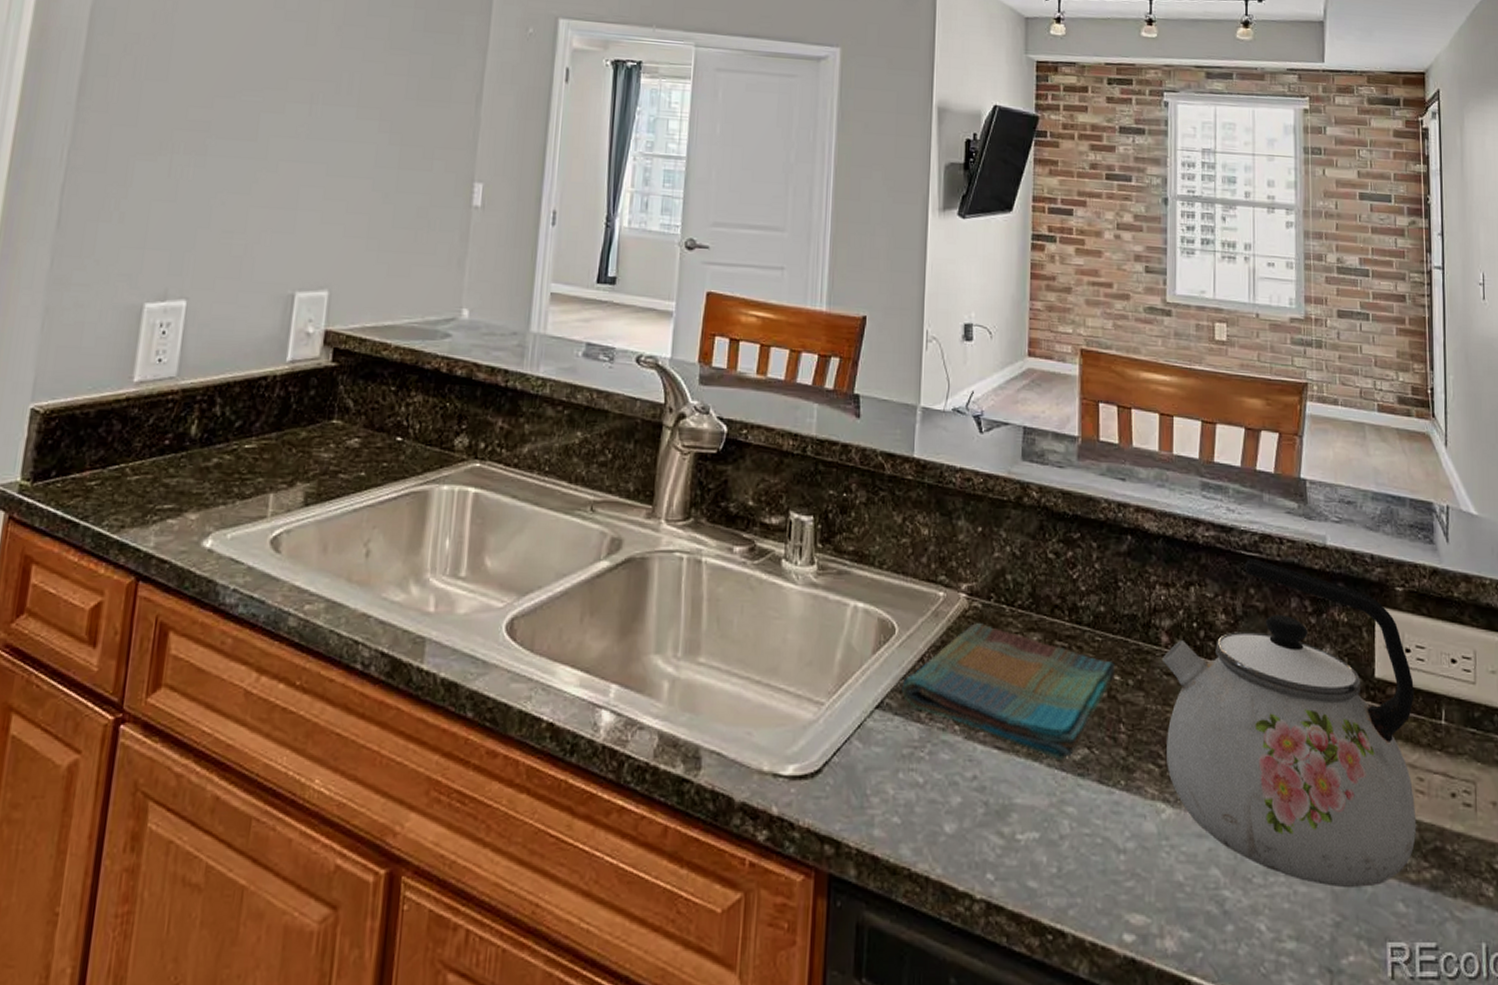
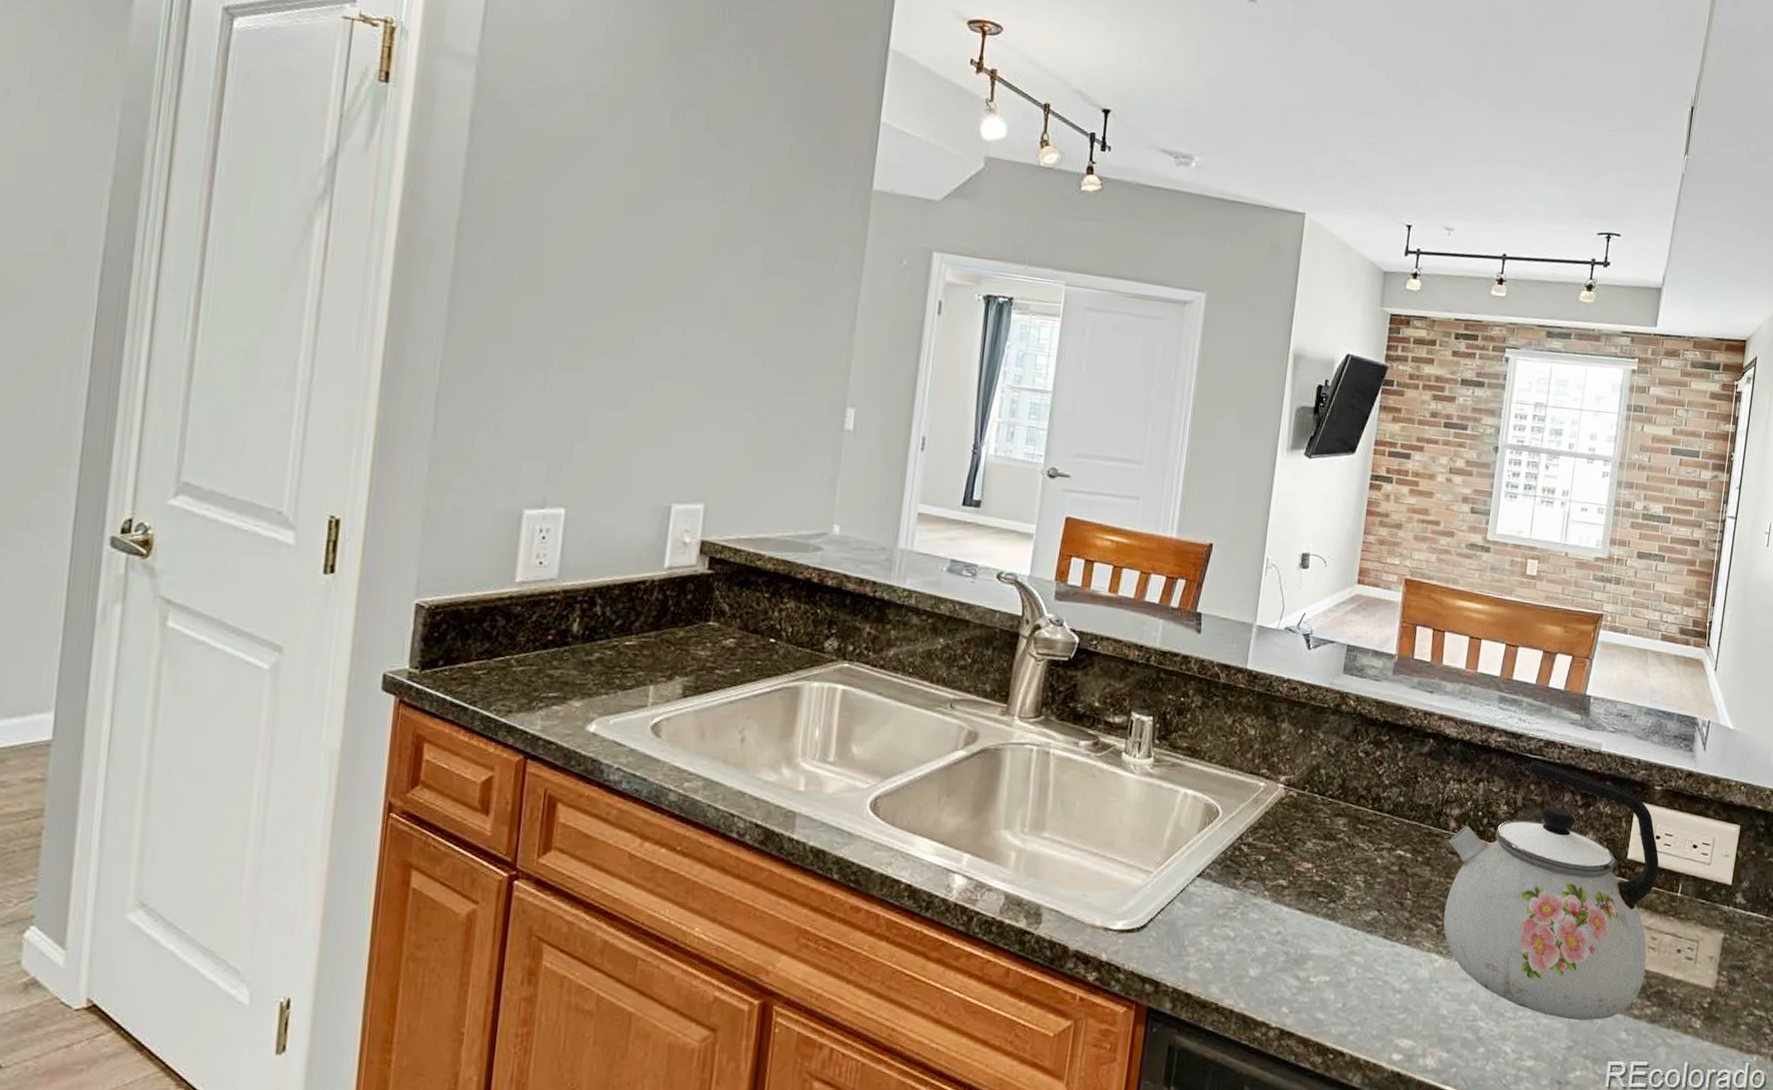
dish towel: present [902,622,1115,760] -> none [1221,808,1408,920]

